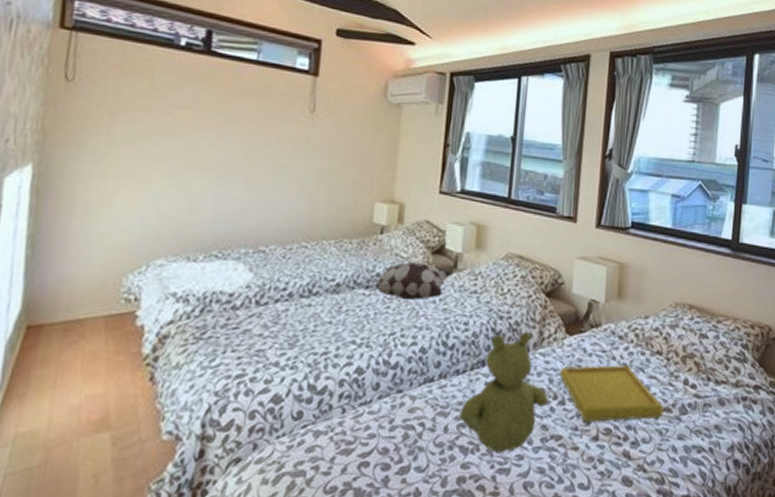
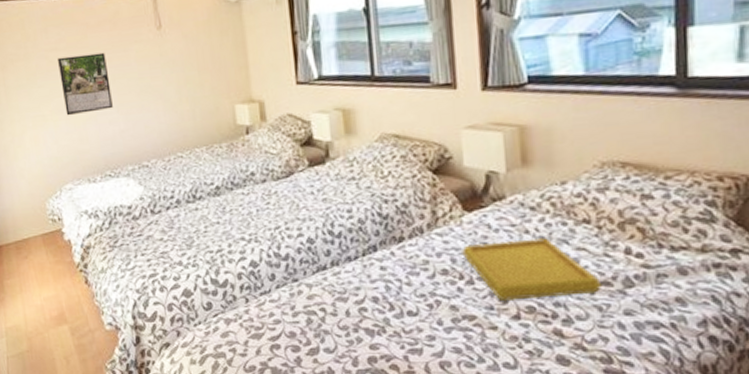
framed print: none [179,117,245,184] -> present [57,52,113,116]
decorative pillow: present [364,261,450,300] -> none [241,156,324,195]
stuffed bear: present [459,332,548,453] -> none [358,213,454,334]

